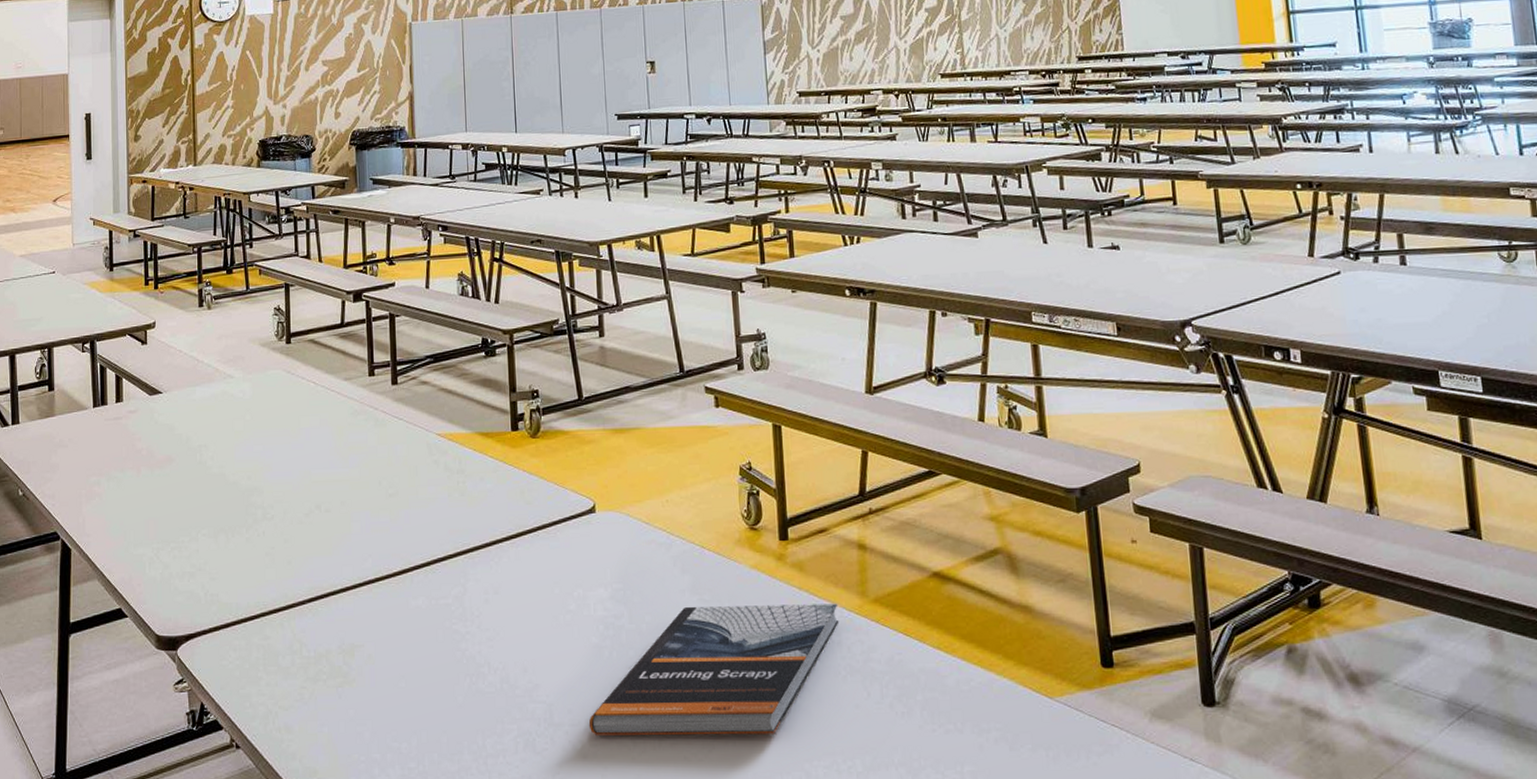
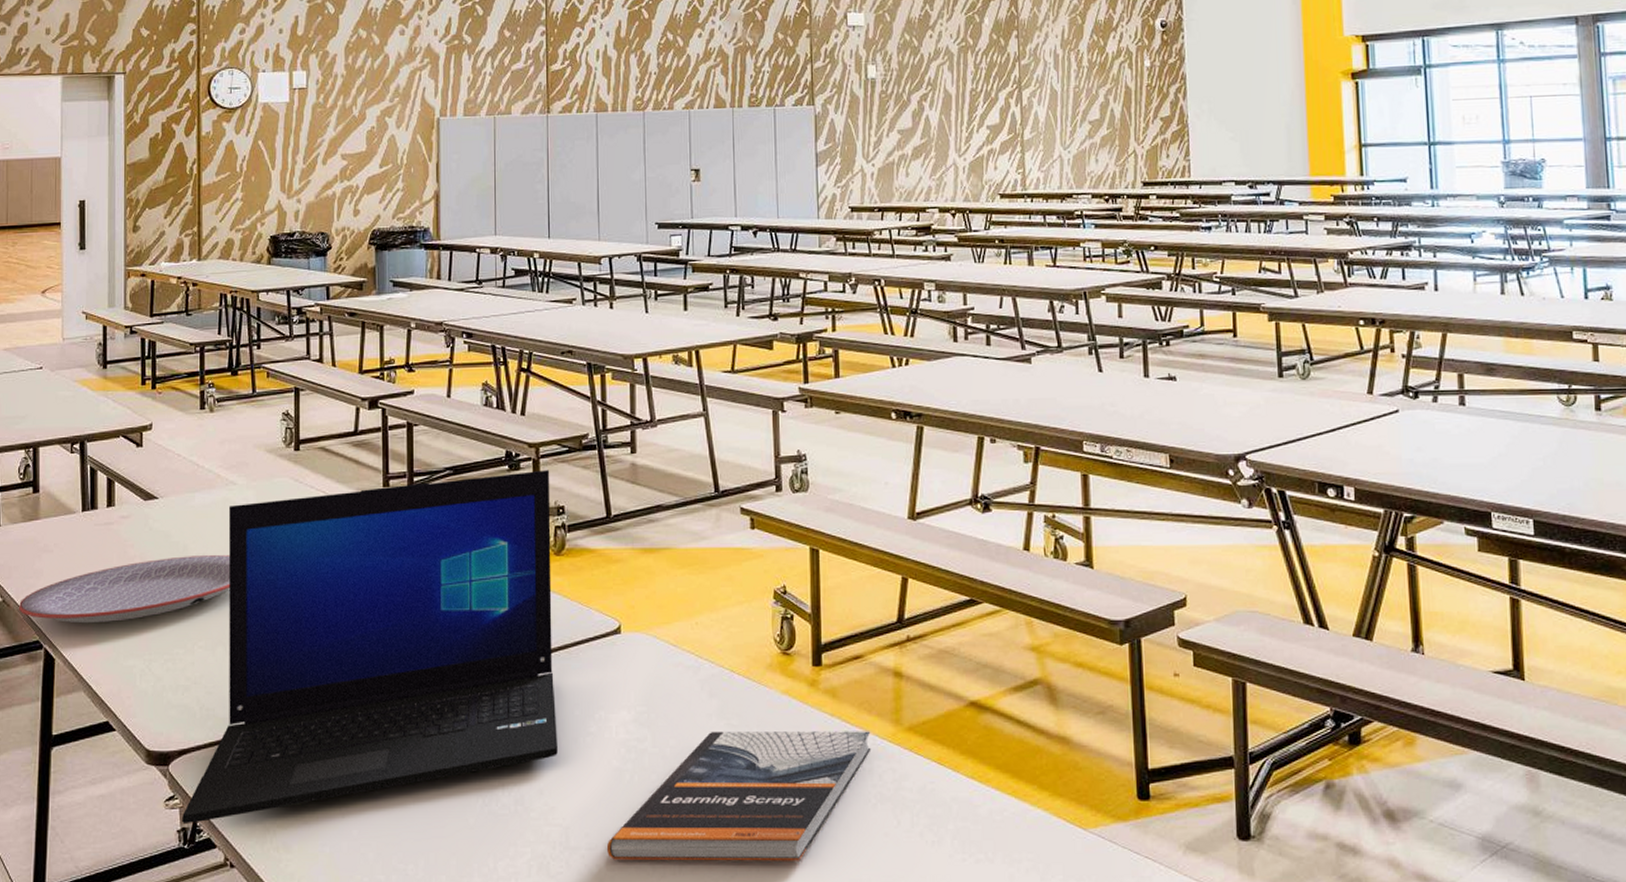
plate: none [37,445,230,515] -> present [18,554,231,624]
laptop: none [189,355,540,707] -> present [181,469,558,825]

